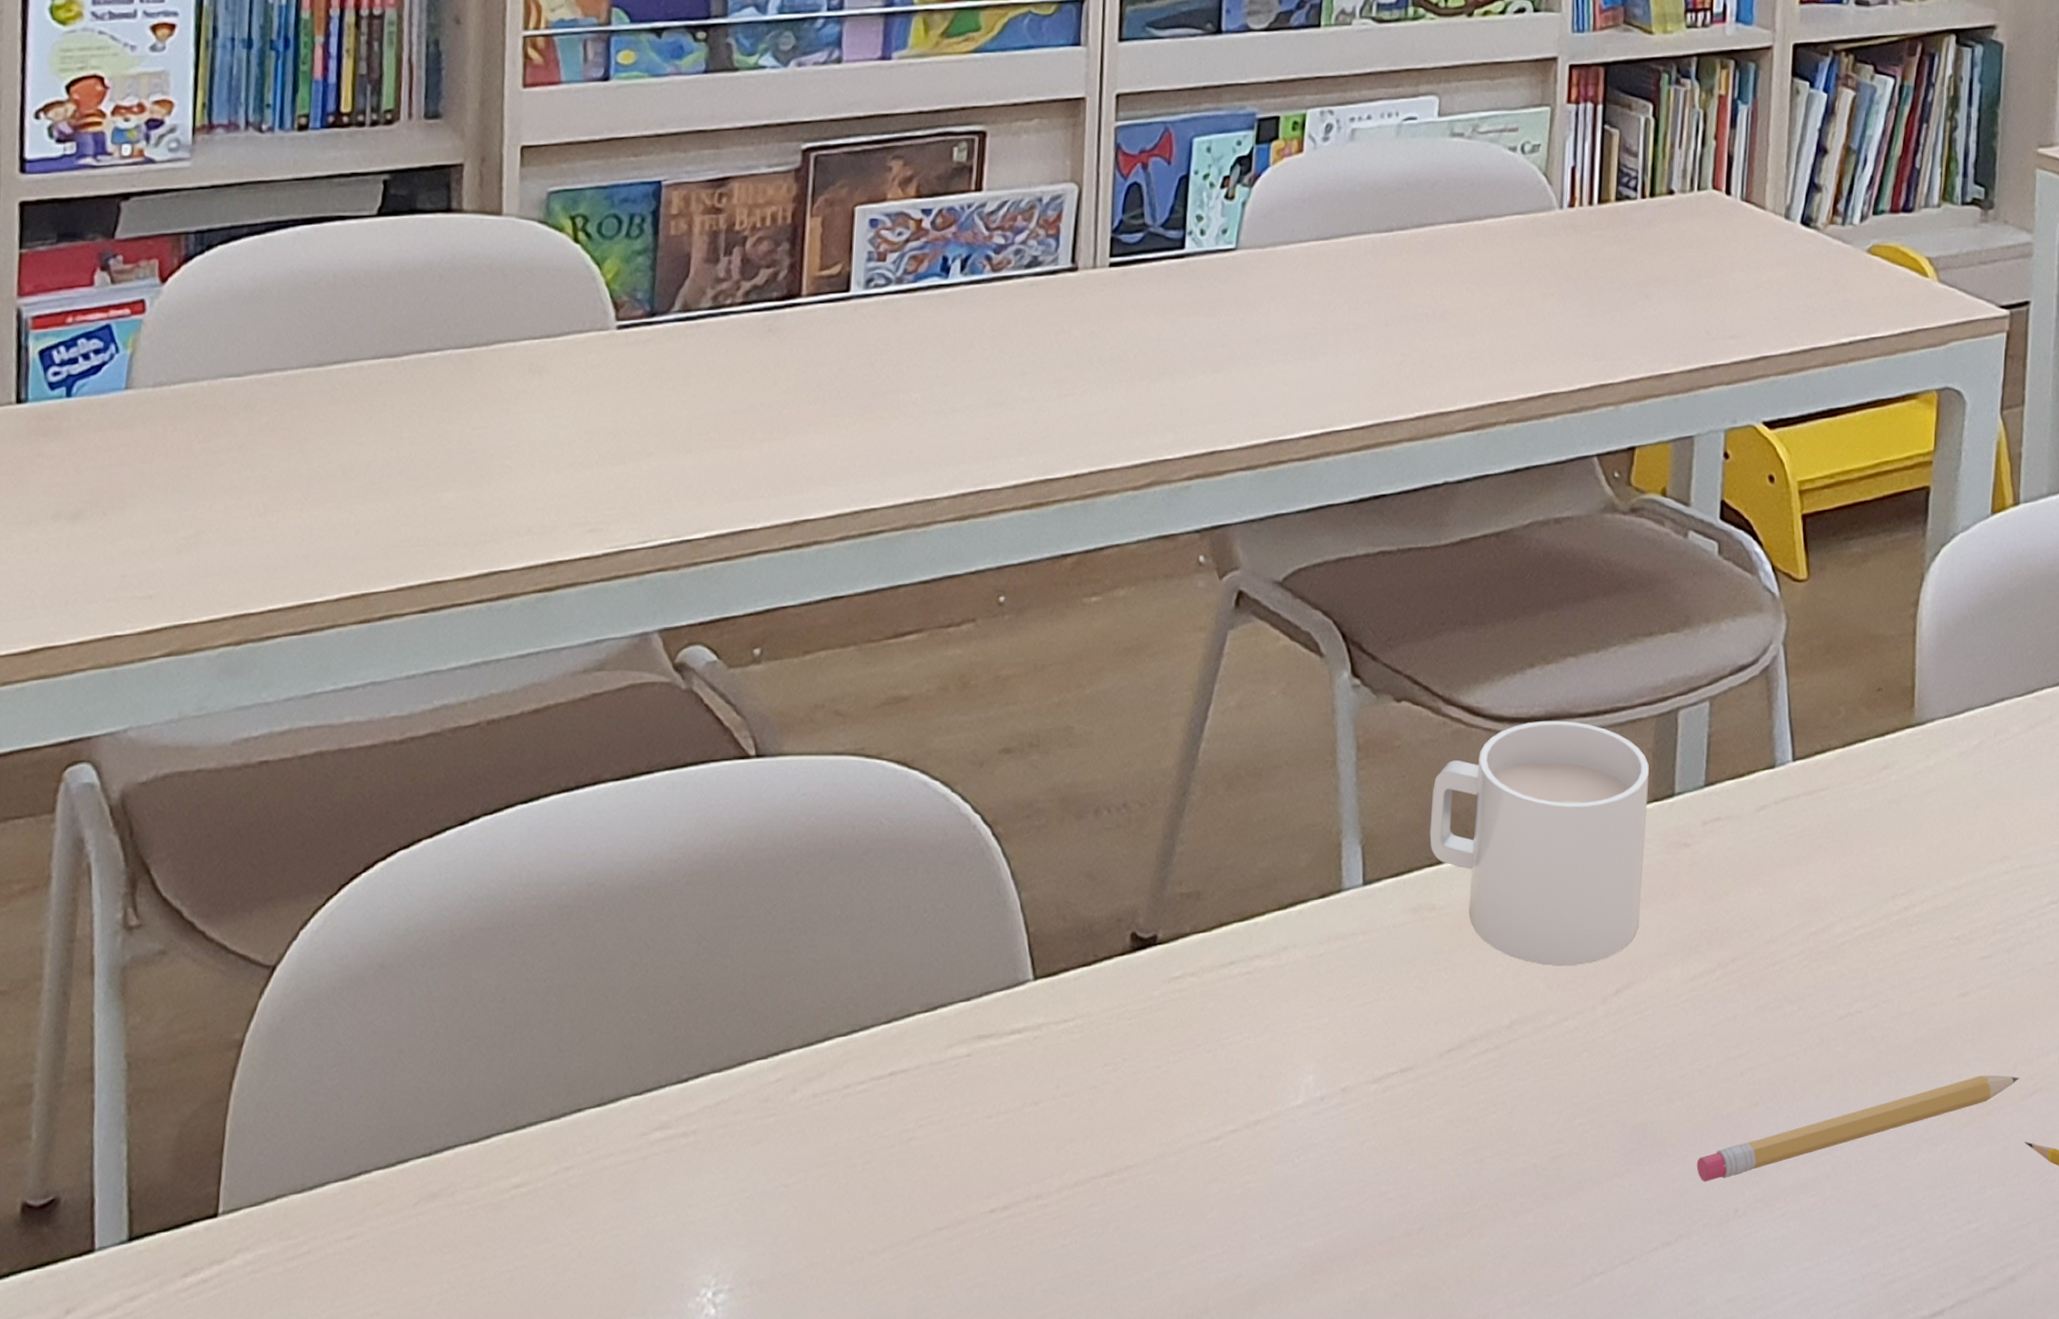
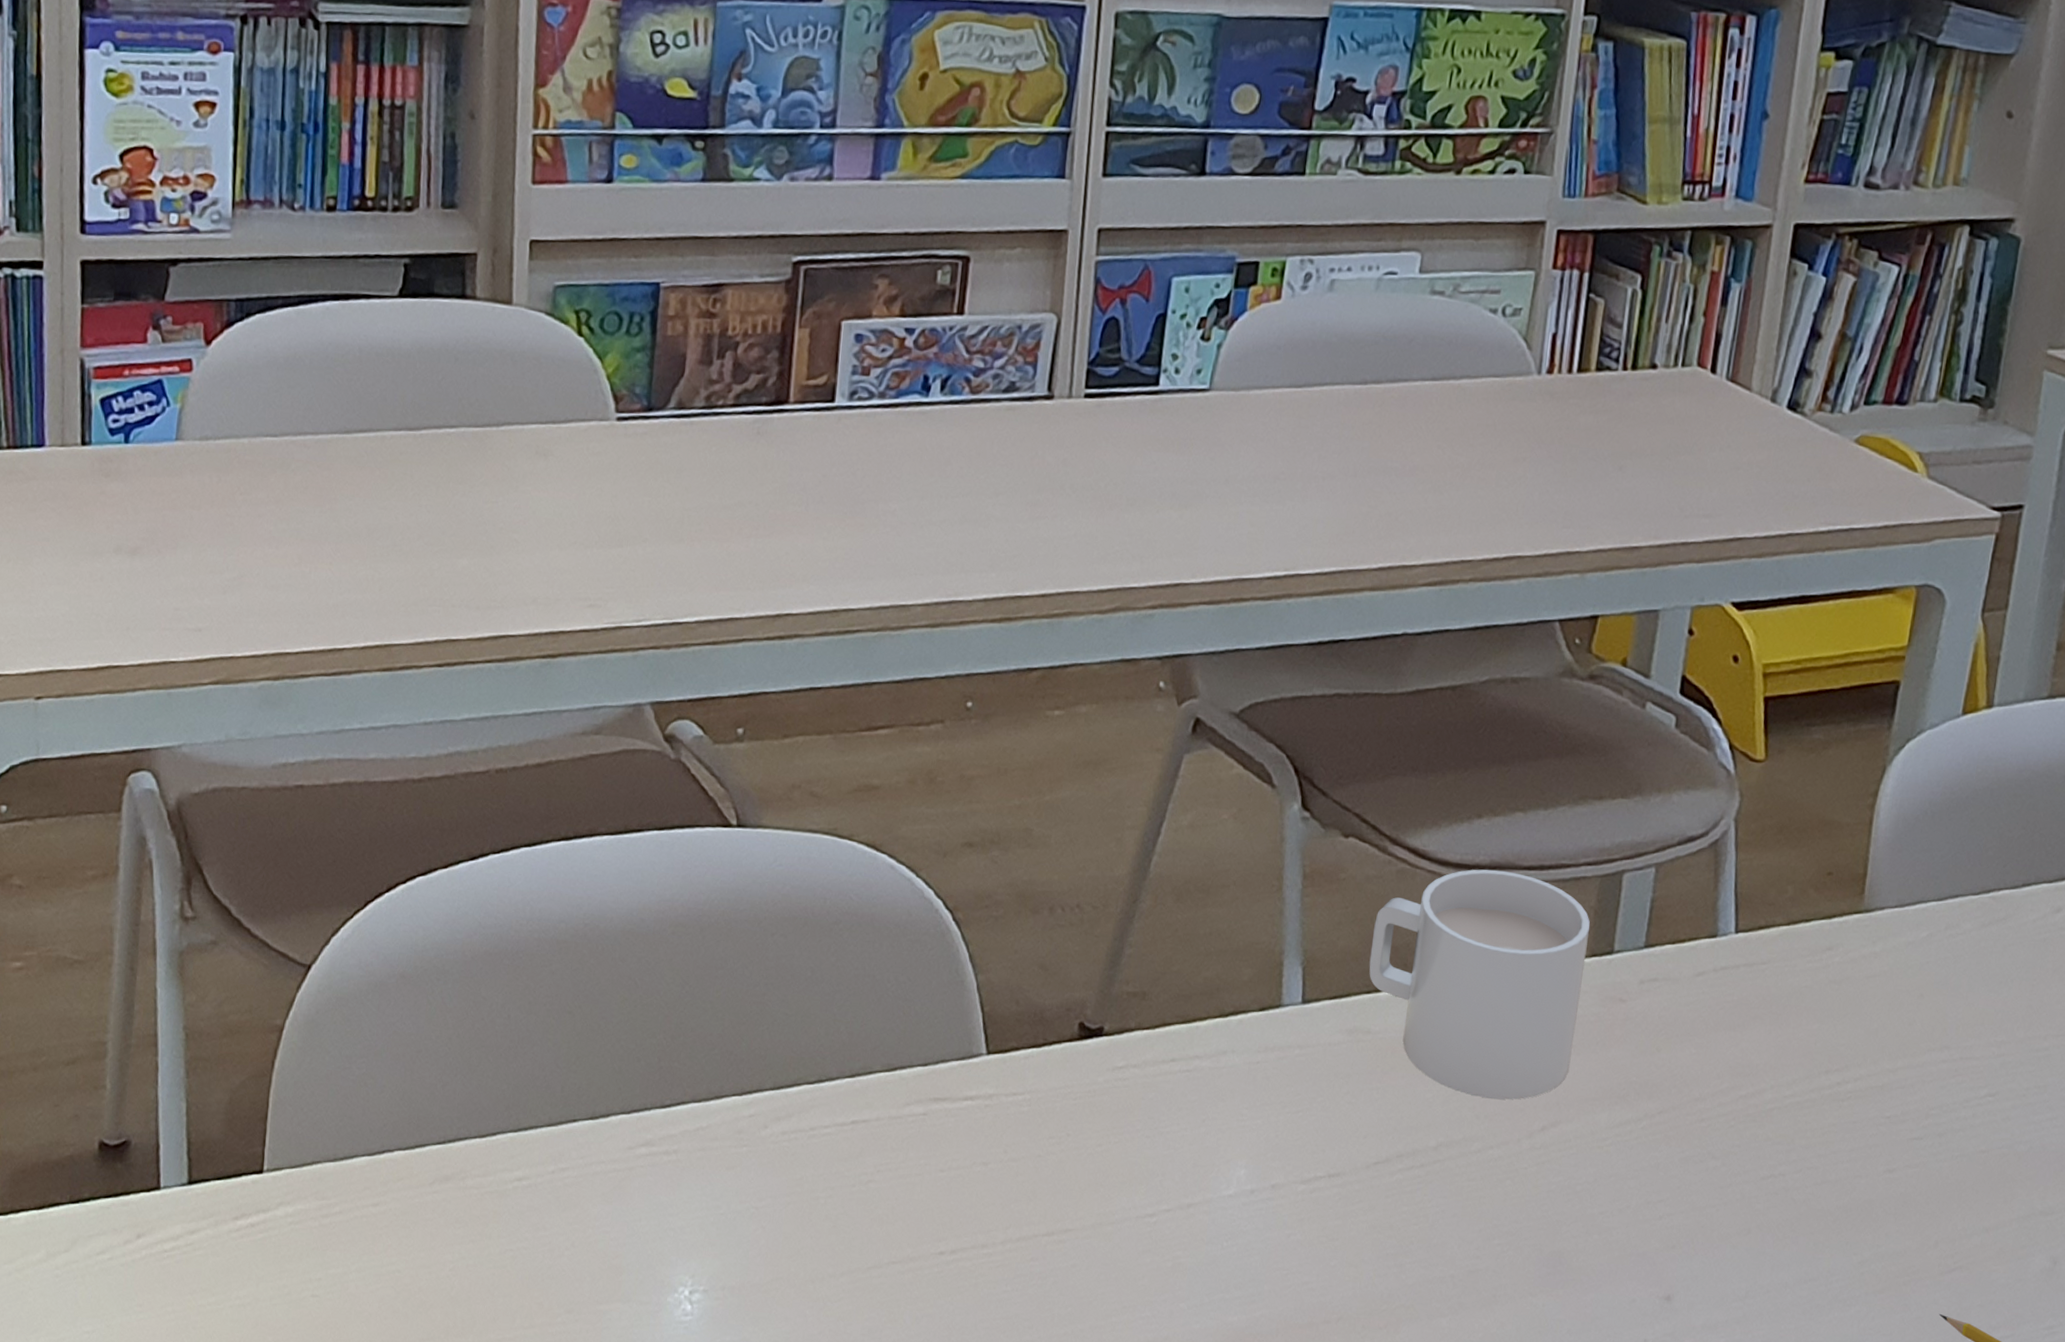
pencil: present [1696,1075,2019,1182] -> none [1609,1248,1939,1312]

